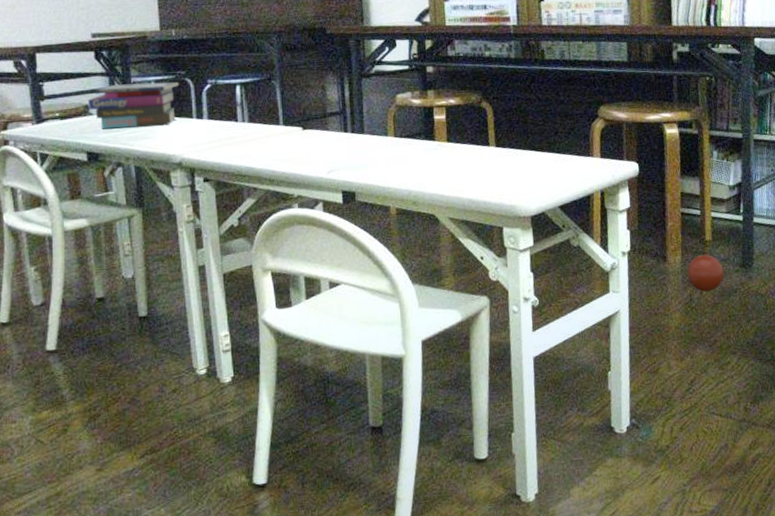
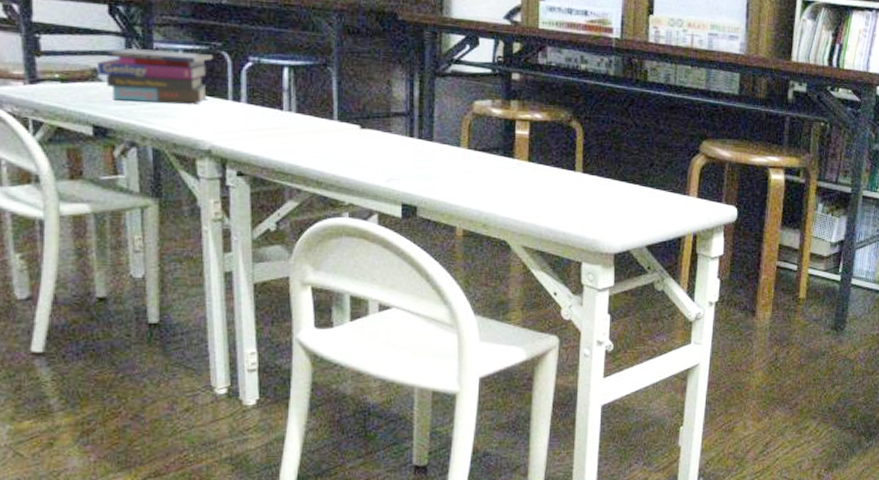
ball: present [687,254,725,292] -> none [775,312,814,352]

